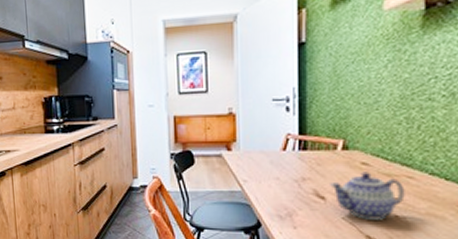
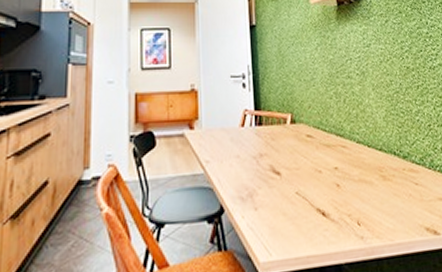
teapot: present [330,172,405,220] -> none [283,144,342,192]

